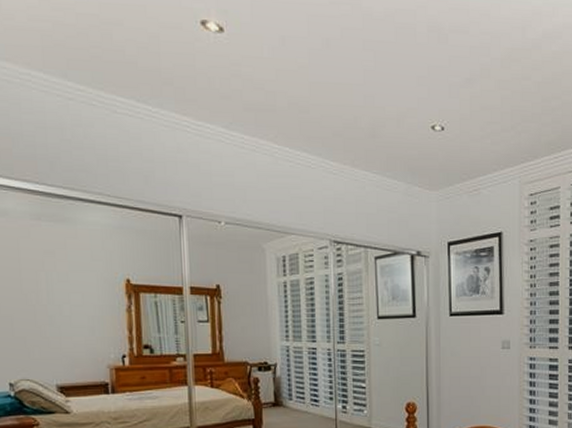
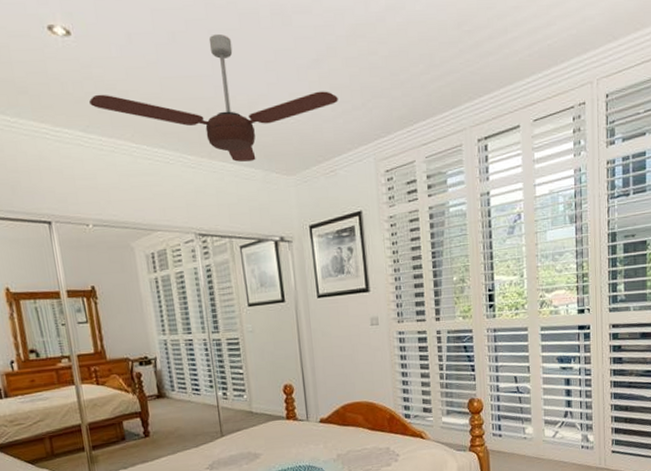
ceiling fan: none [234,44,488,173] -> present [88,33,338,162]

